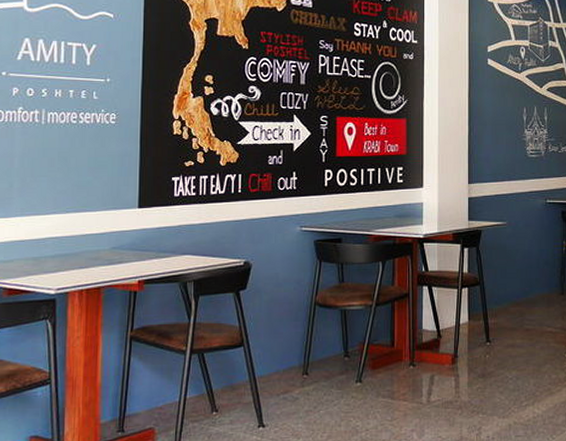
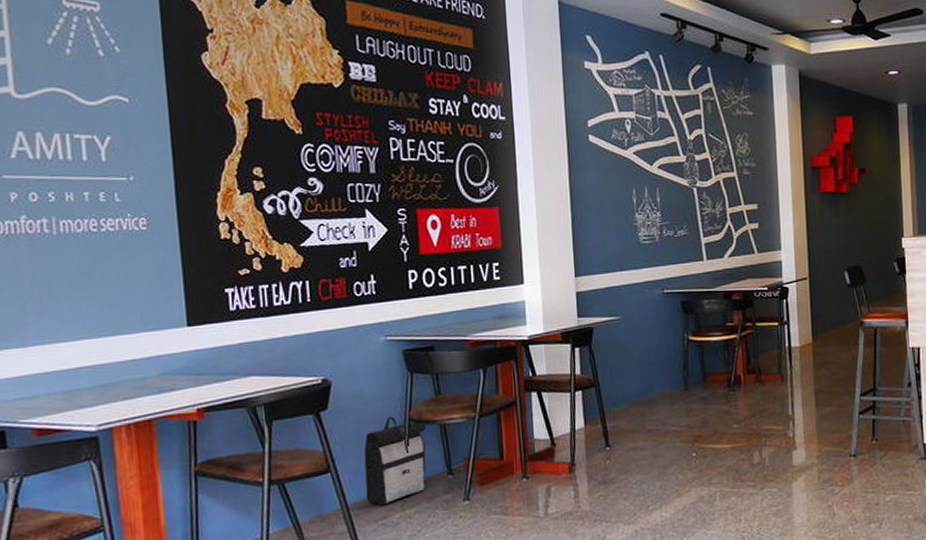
backpack: none [271,299,329,381] -> present [364,416,426,505]

